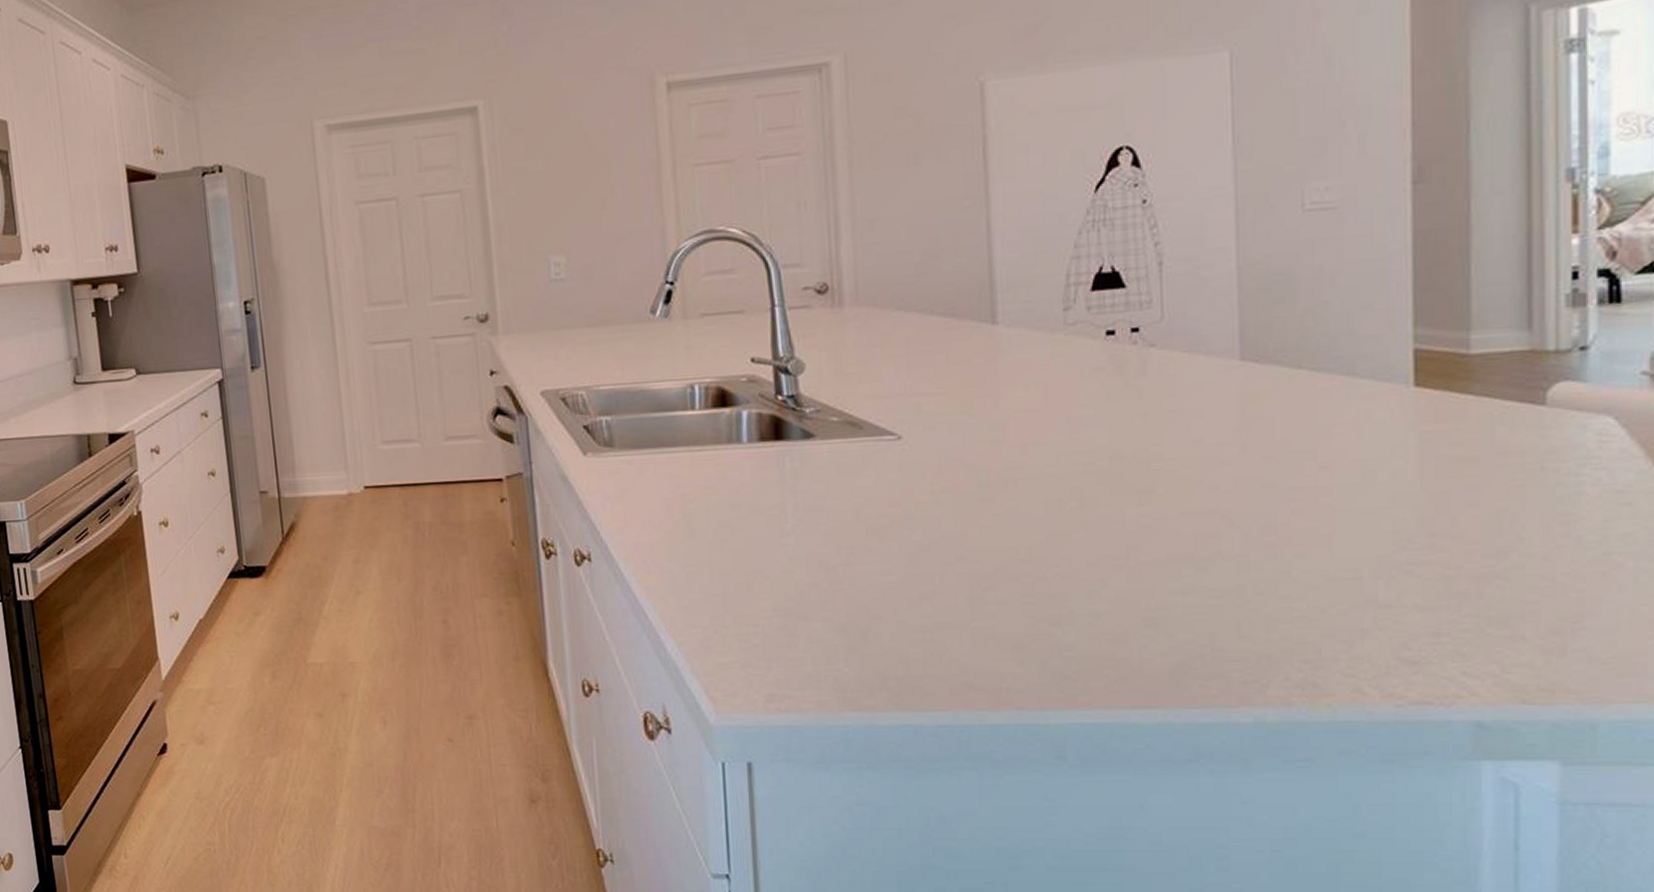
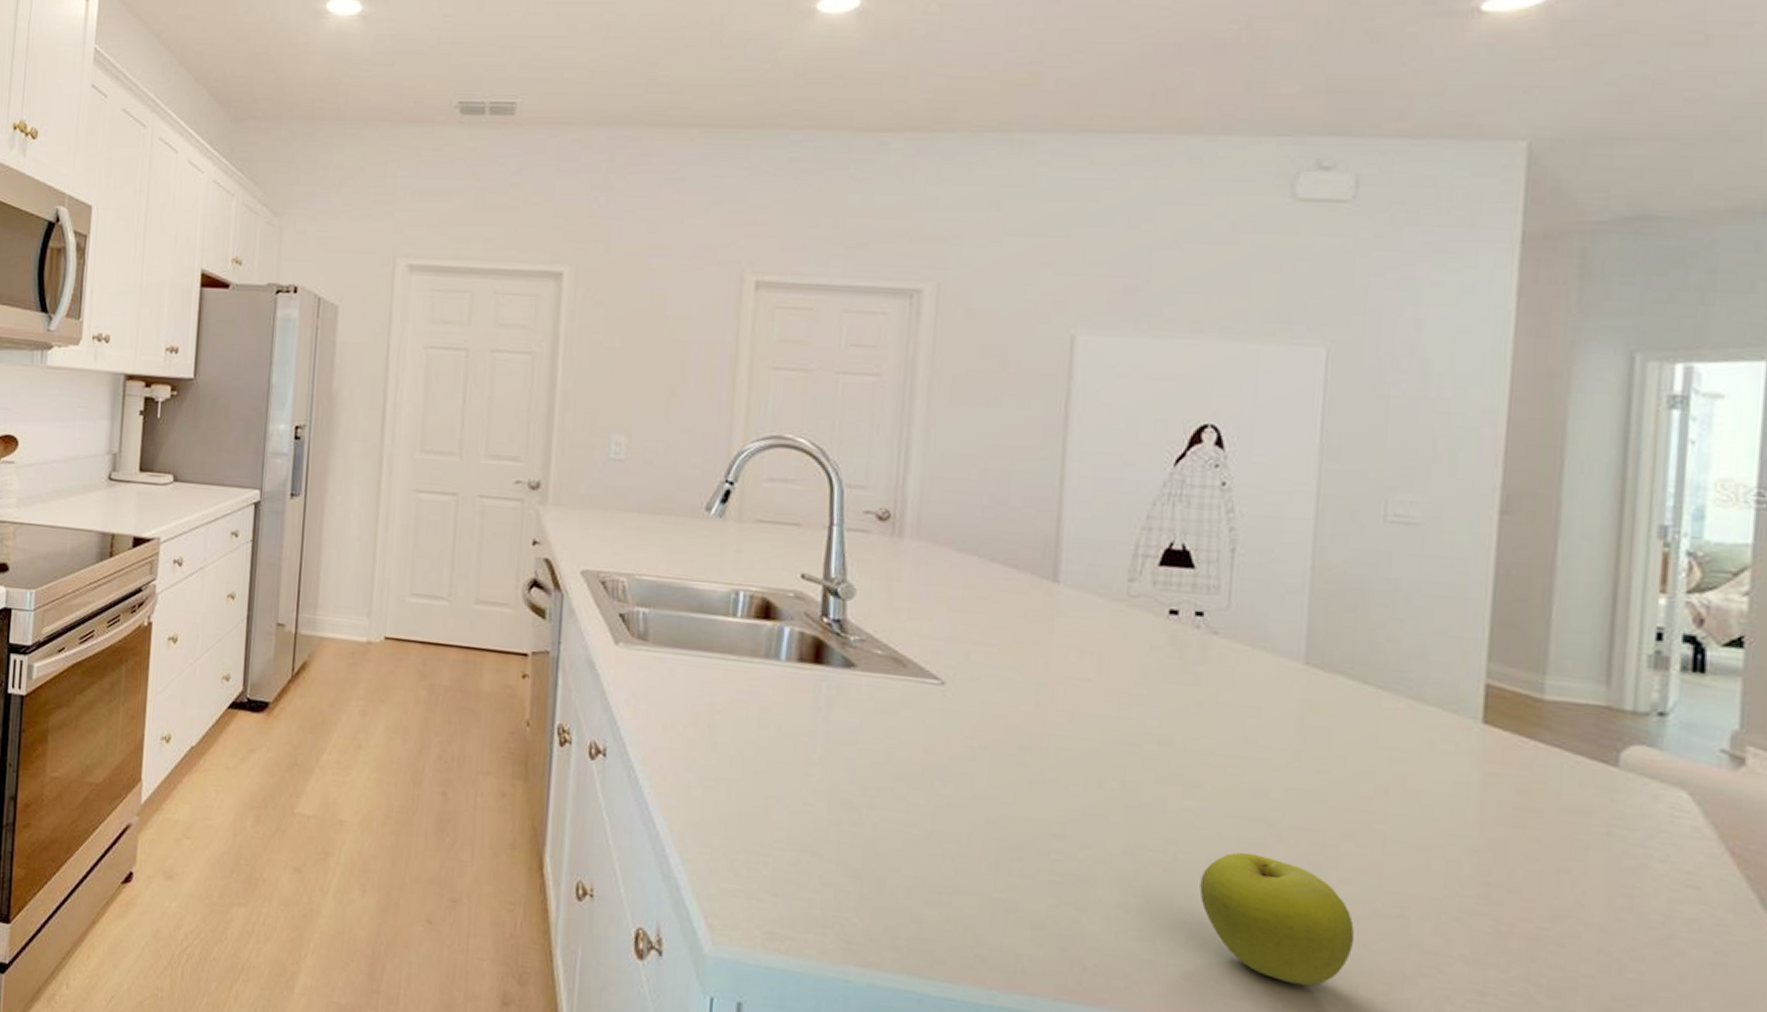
fruit: none [1164,544,1312,657] -> present [1199,852,1354,986]

